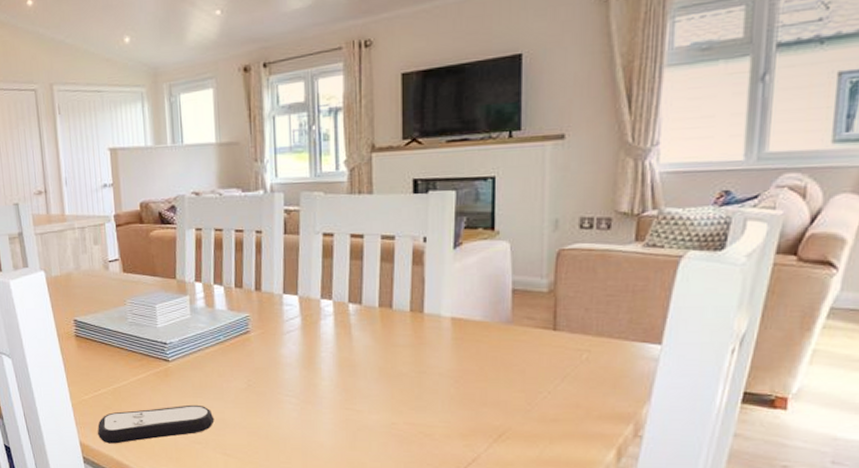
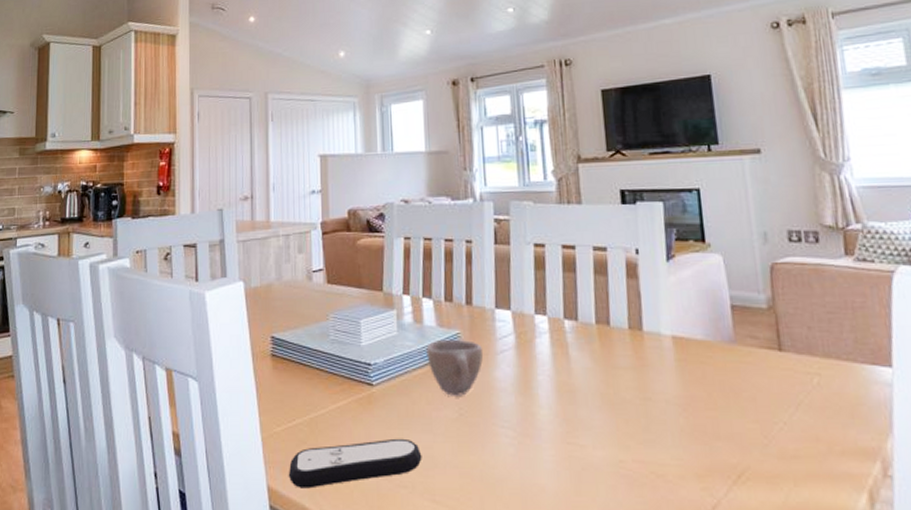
cup: none [218,321,270,370] -> present [426,339,483,396]

